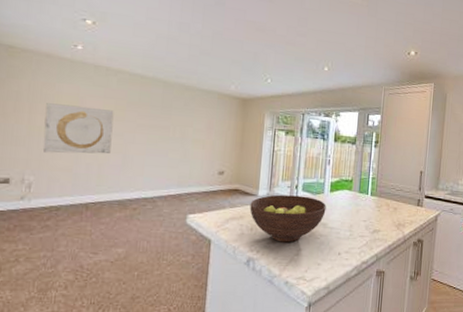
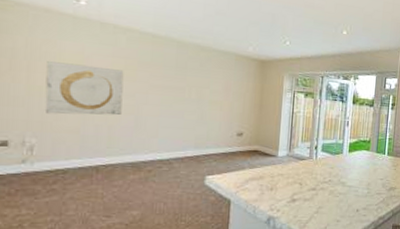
fruit bowl: present [250,194,326,243] -> none [269,155,345,201]

